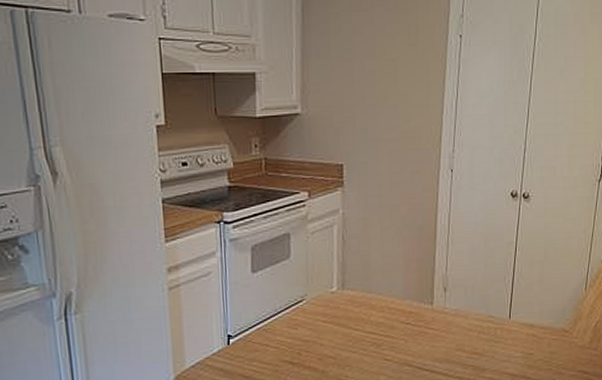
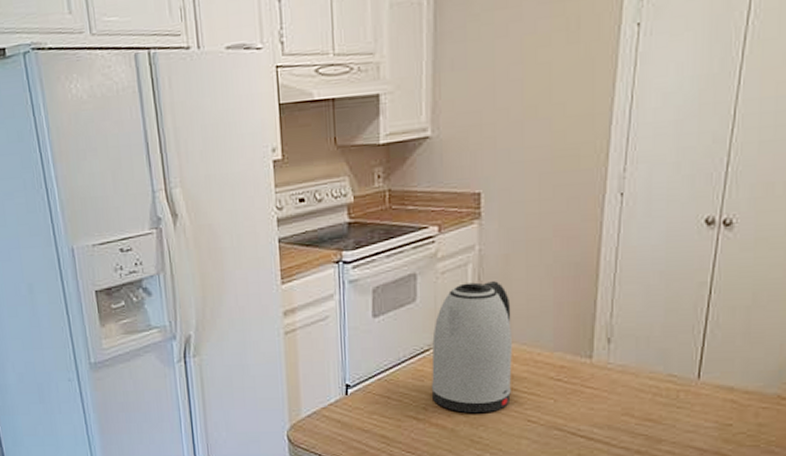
kettle: none [304,240,371,356] -> present [431,281,512,414]

